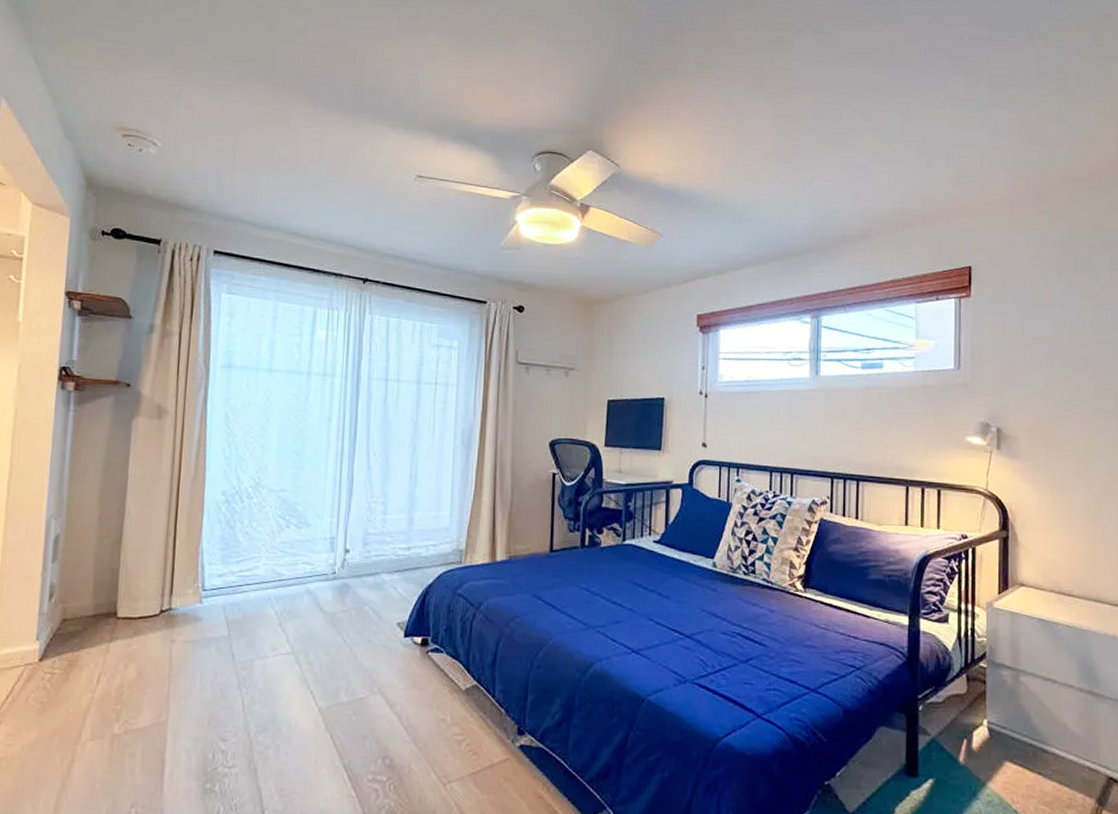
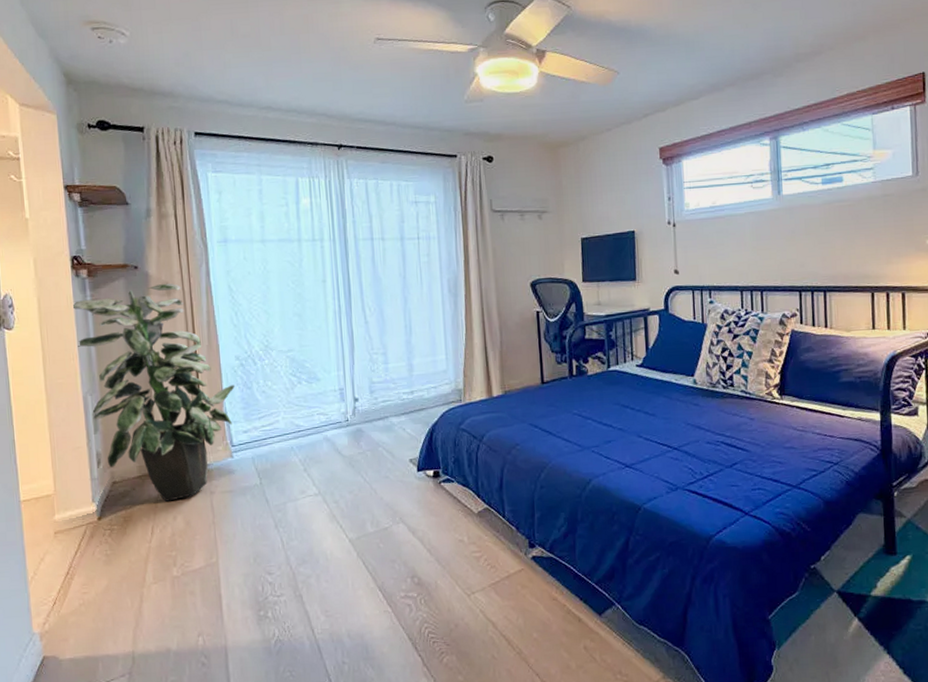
indoor plant: none [50,405,217,647] -> present [73,283,236,502]

